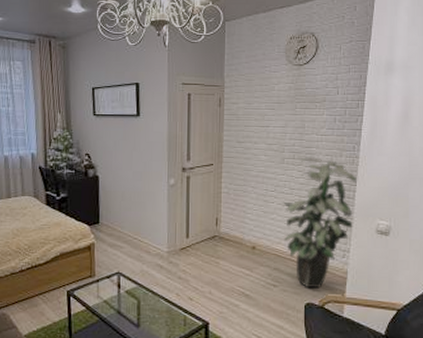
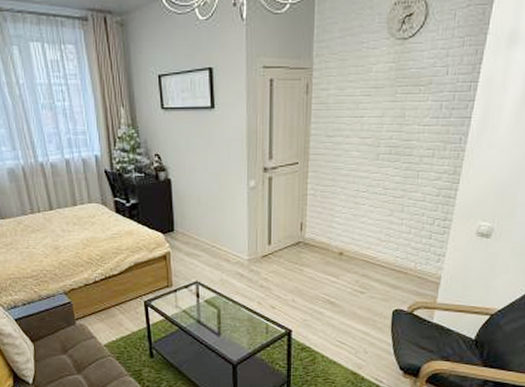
indoor plant: present [283,156,357,288] -> none [374,150,460,294]

